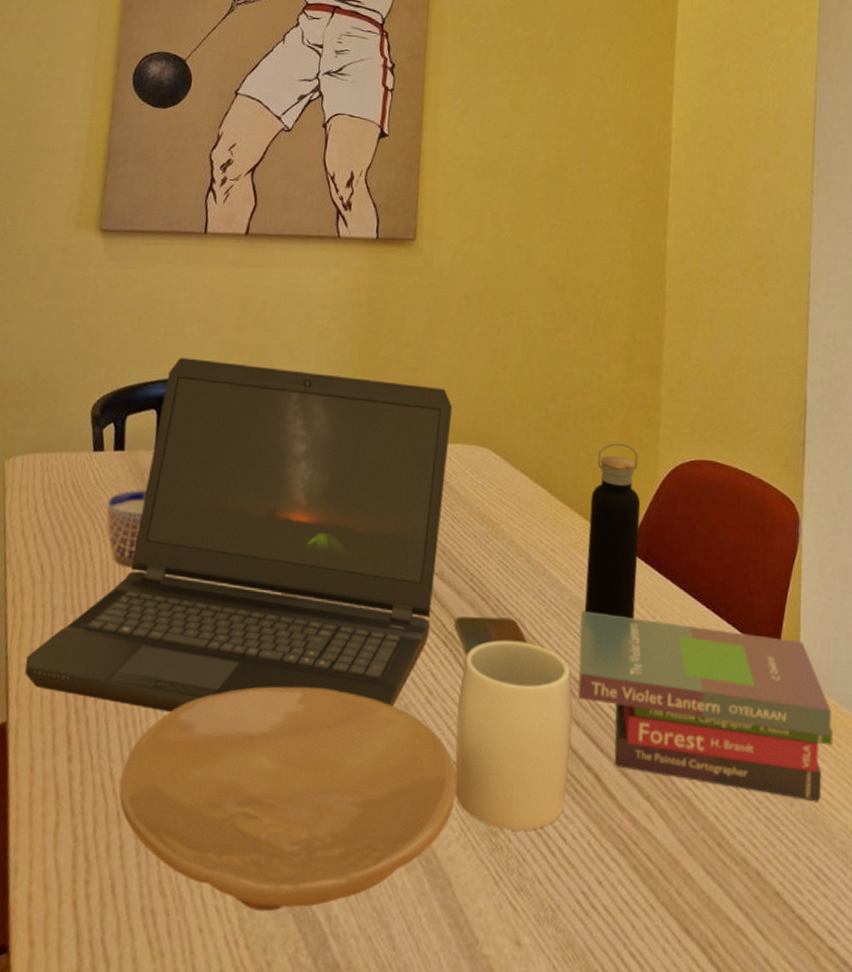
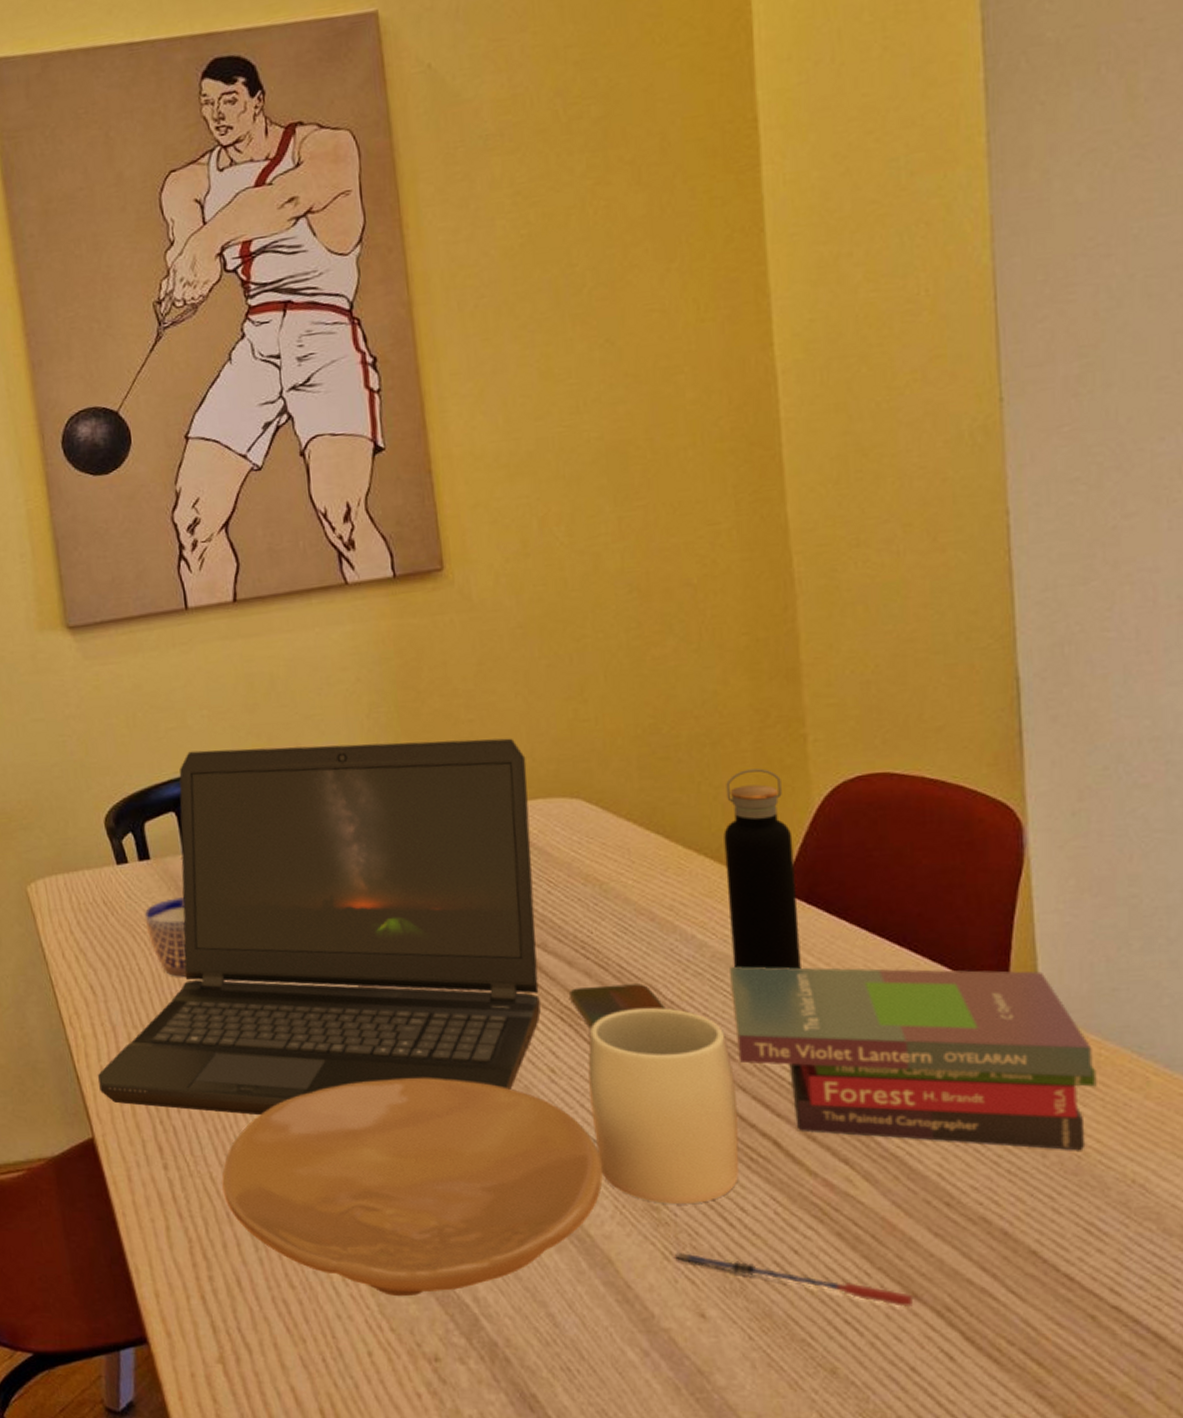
pen: none [503,878,686,943] -> present [675,1253,914,1308]

